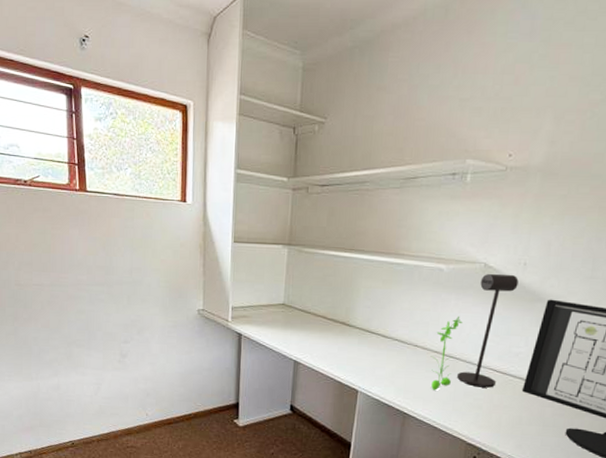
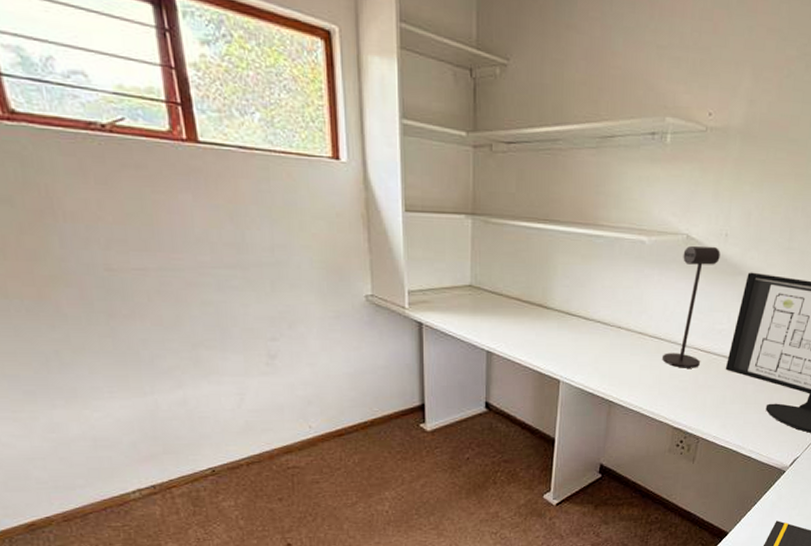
plant: present [430,316,463,390] -> none [634,292,666,375]

